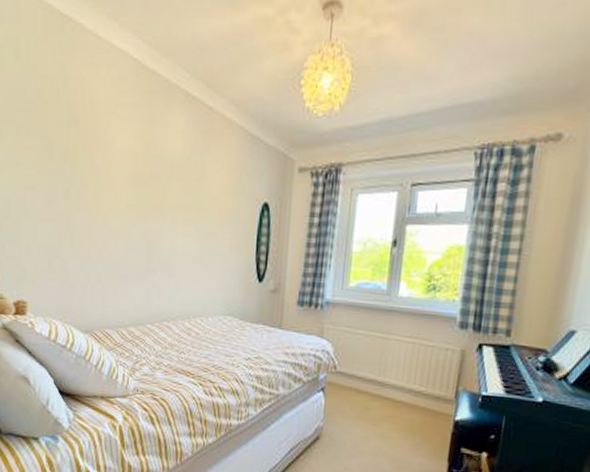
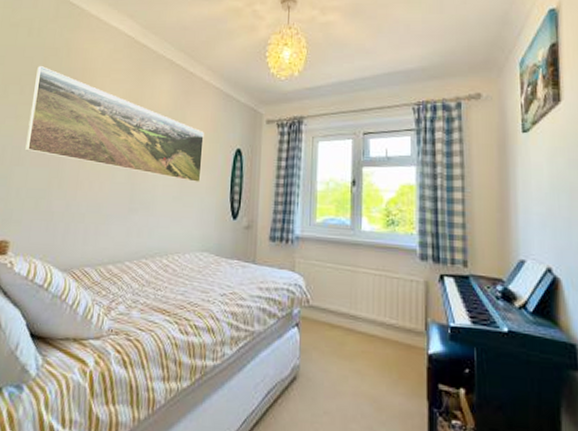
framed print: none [30,99,227,242] -> present [25,65,204,183]

